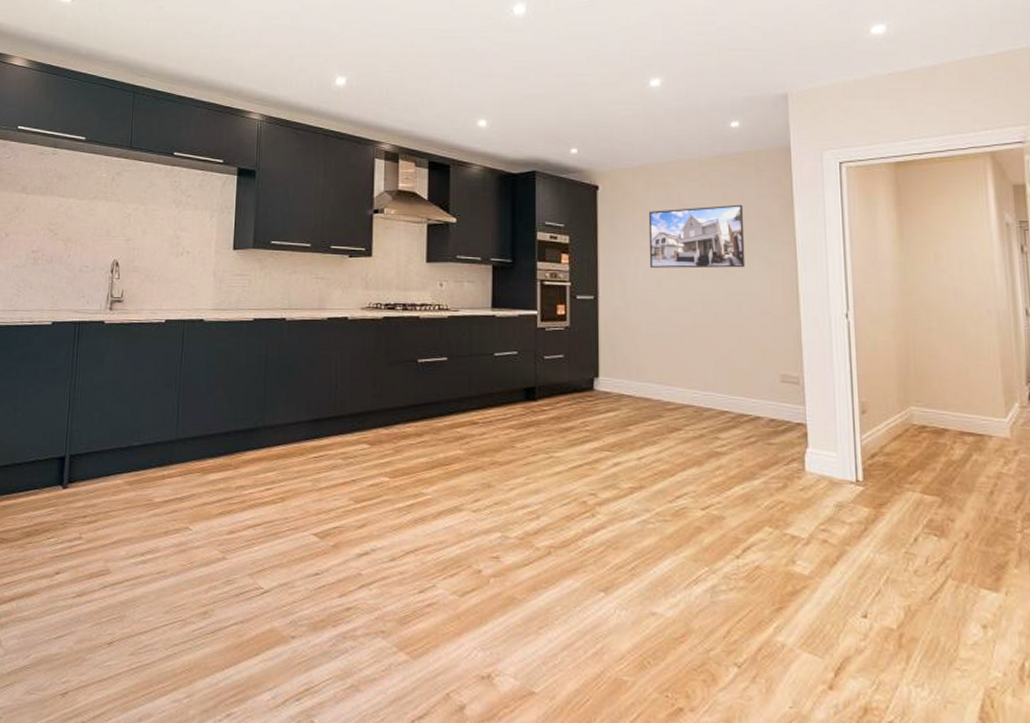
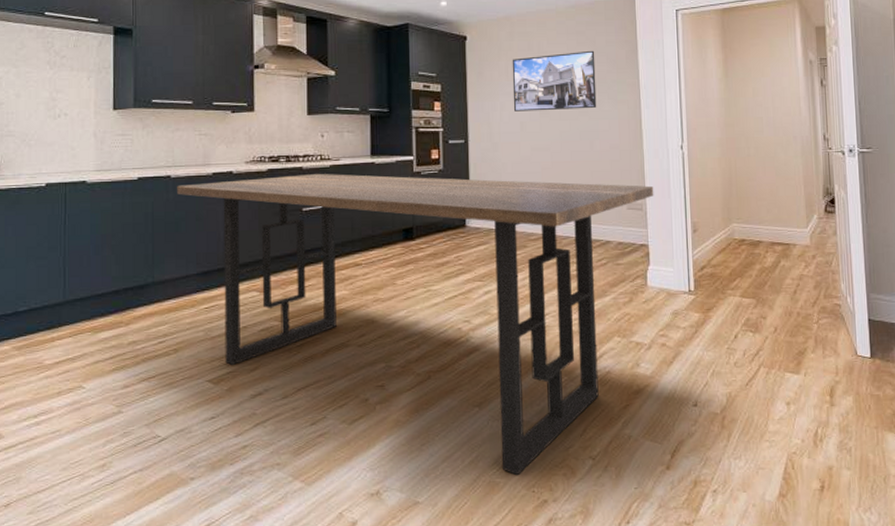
dining table: none [291,324,813,675] -> present [177,174,654,475]

